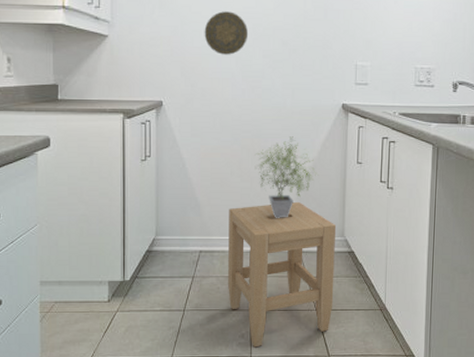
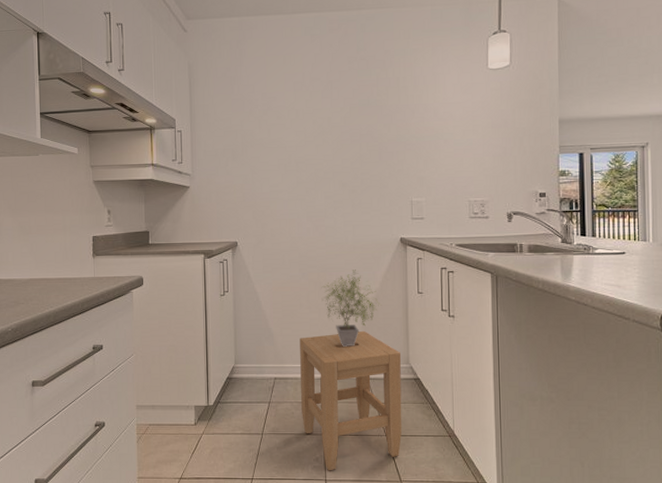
decorative plate: present [204,11,249,55] -> none [271,159,311,198]

